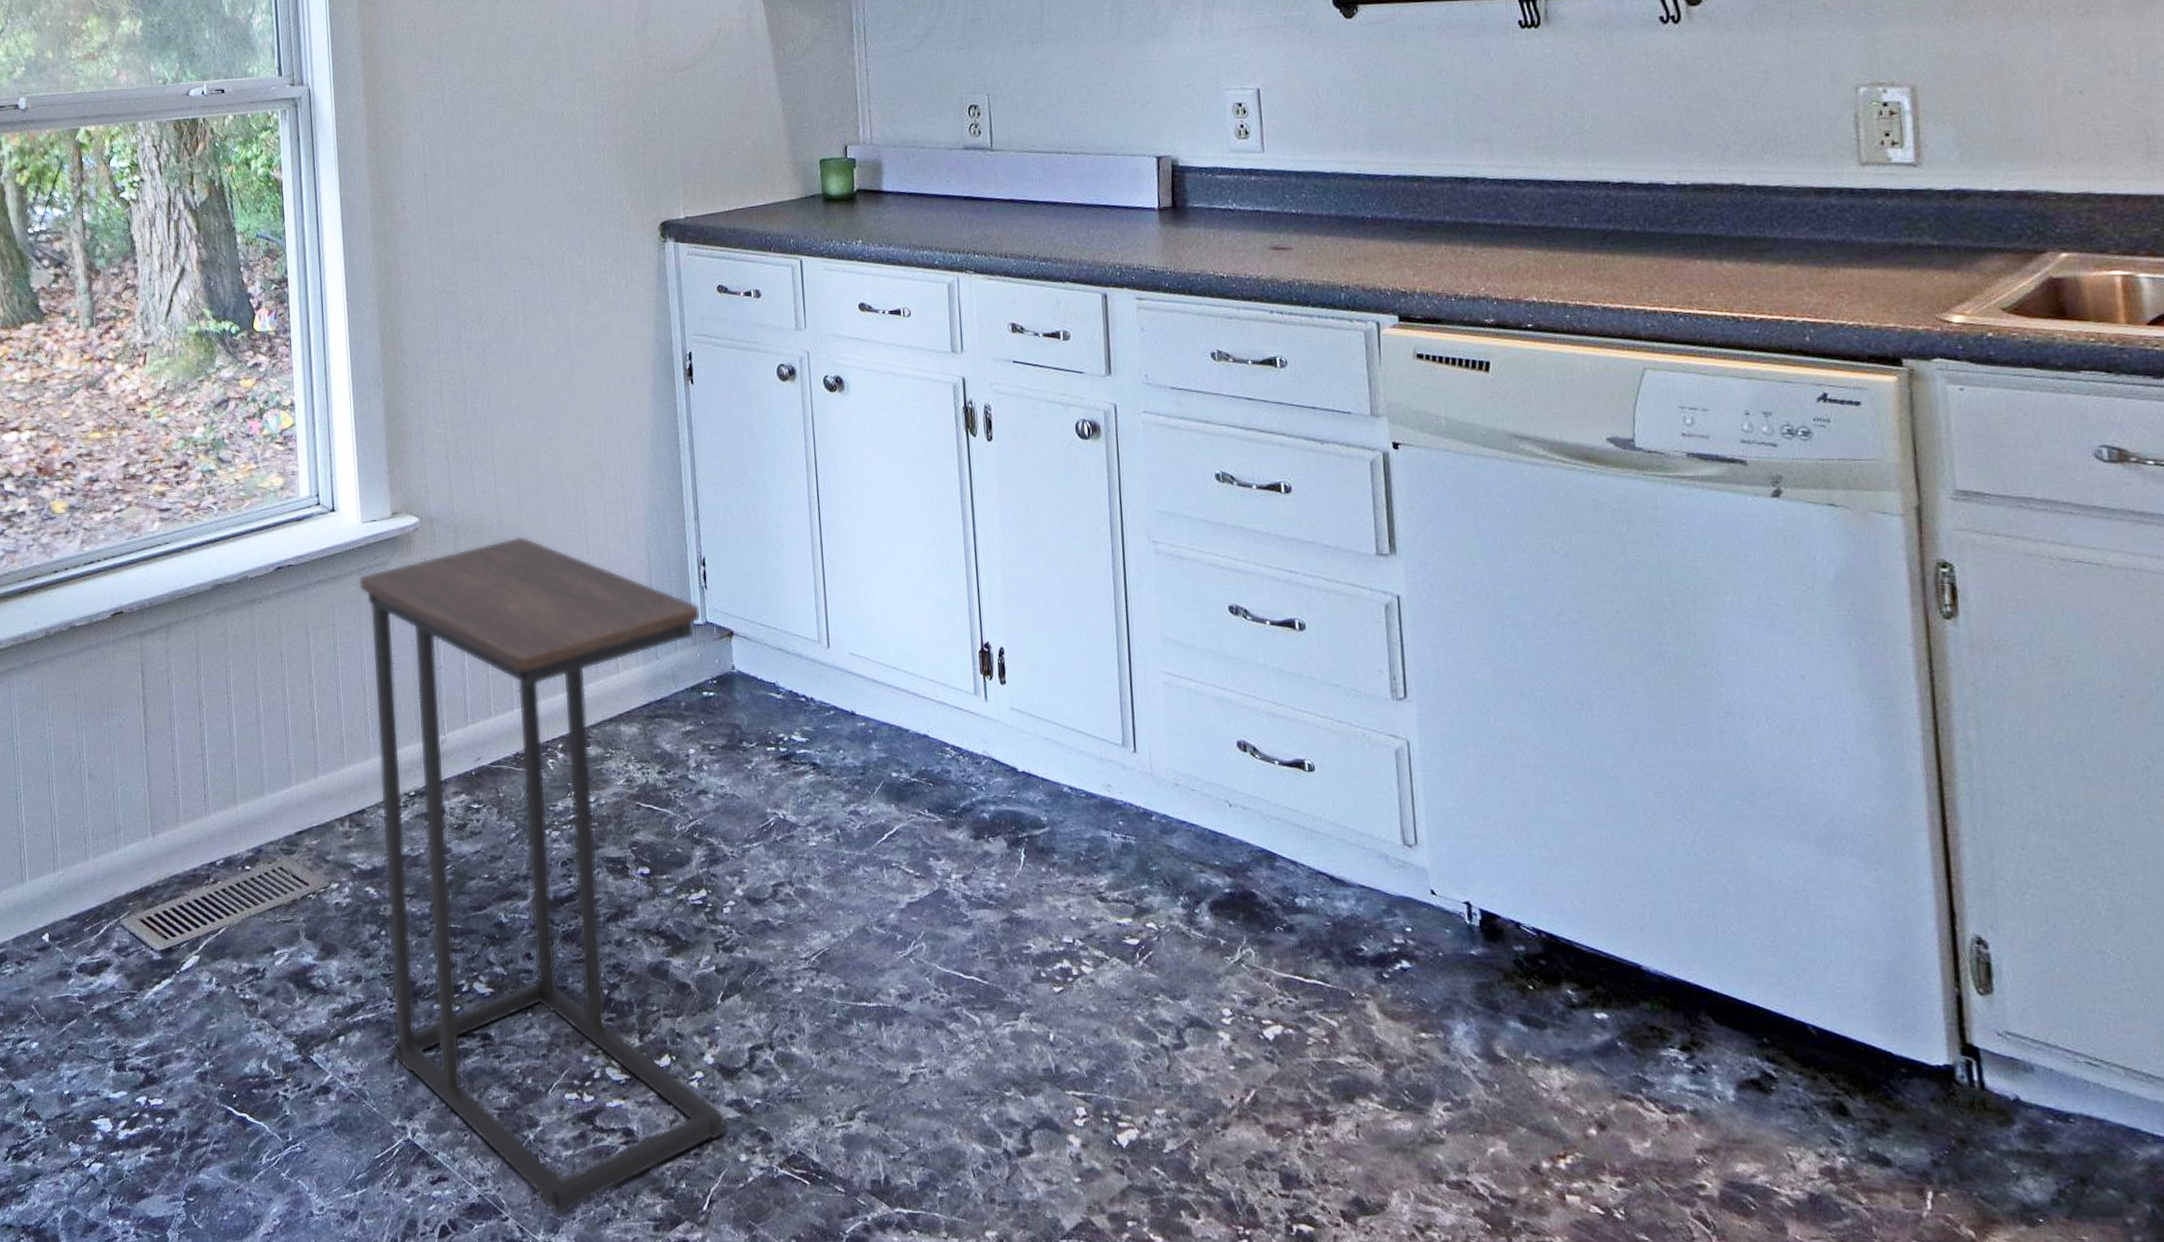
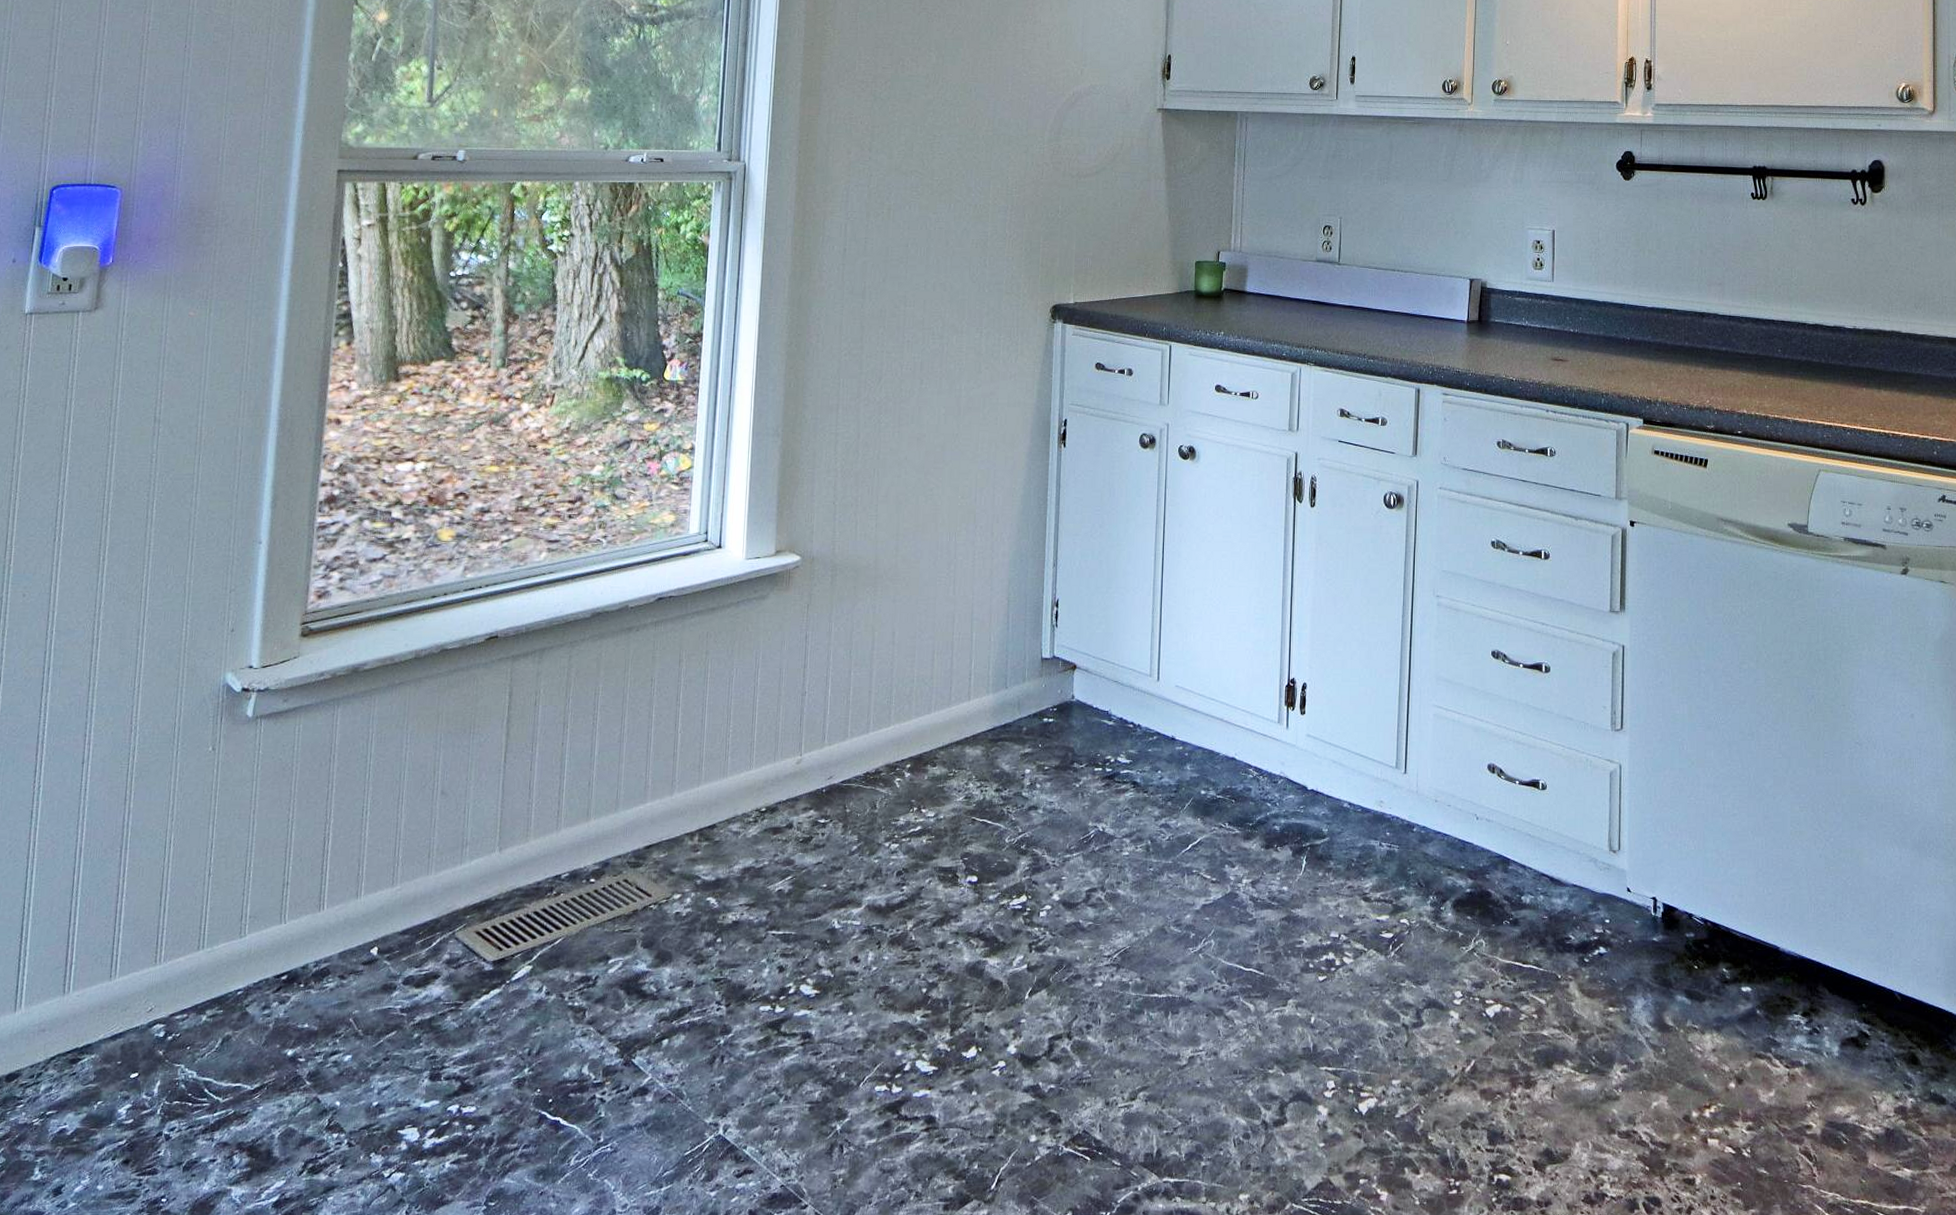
table: present [358,536,727,1216] -> none [715,576,1050,1201]

